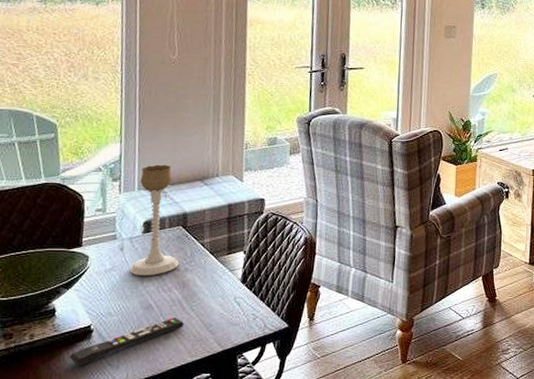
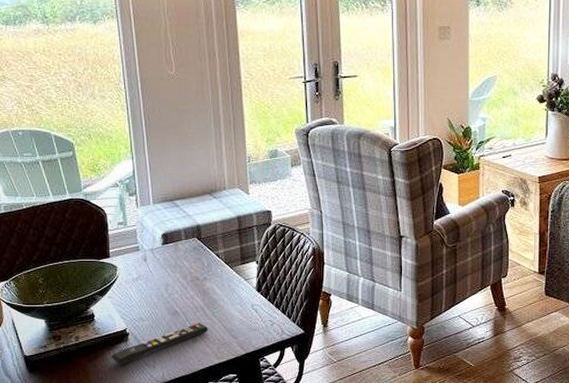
candle holder: present [129,164,179,276] -> none [154,179,198,285]

